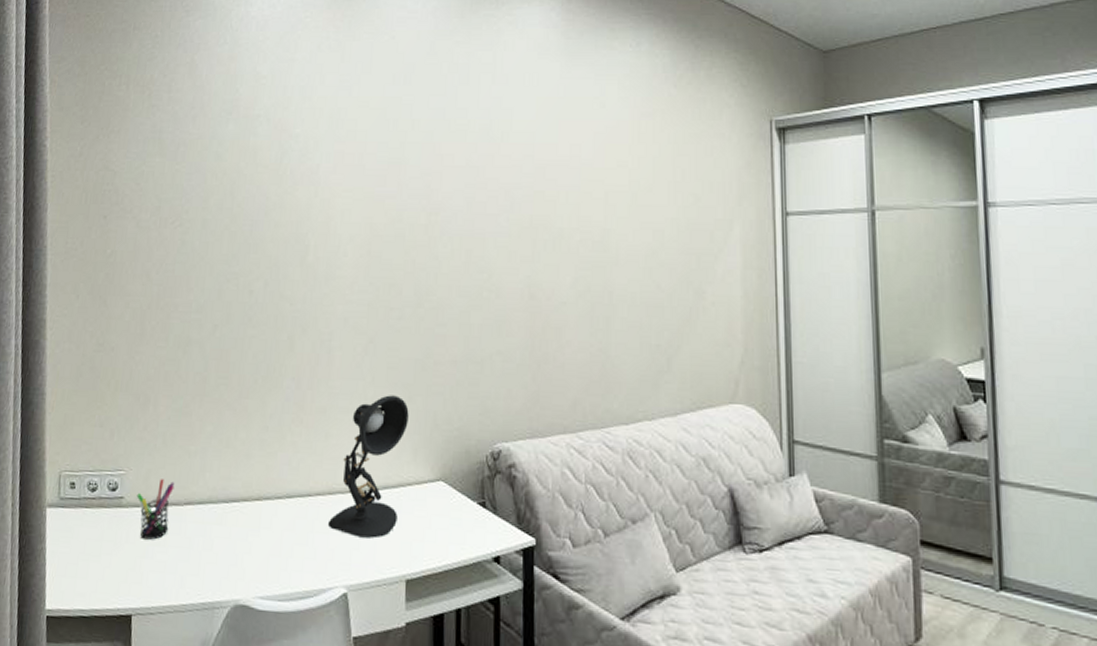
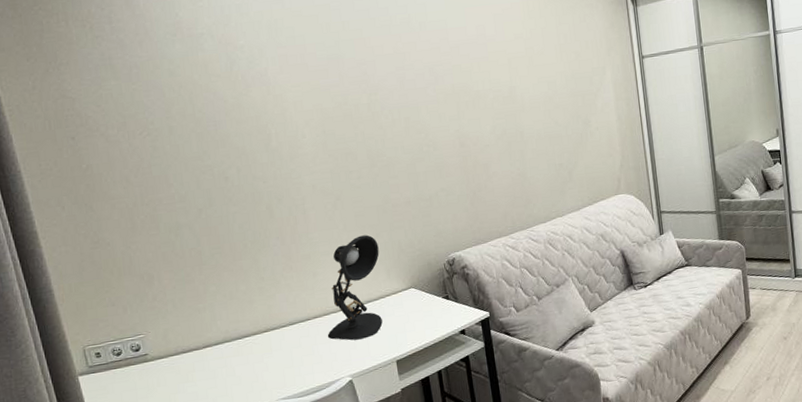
pen holder: present [136,479,175,540] -> none [159,333,194,381]

